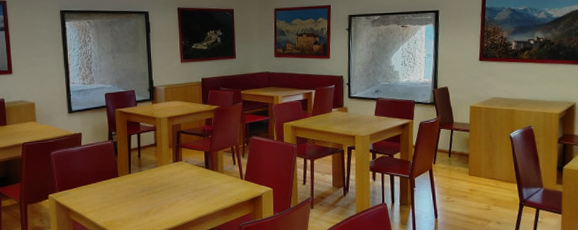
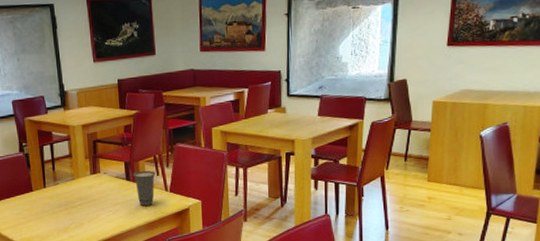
cup: none [212,160,232,192] -> present [133,170,156,206]

